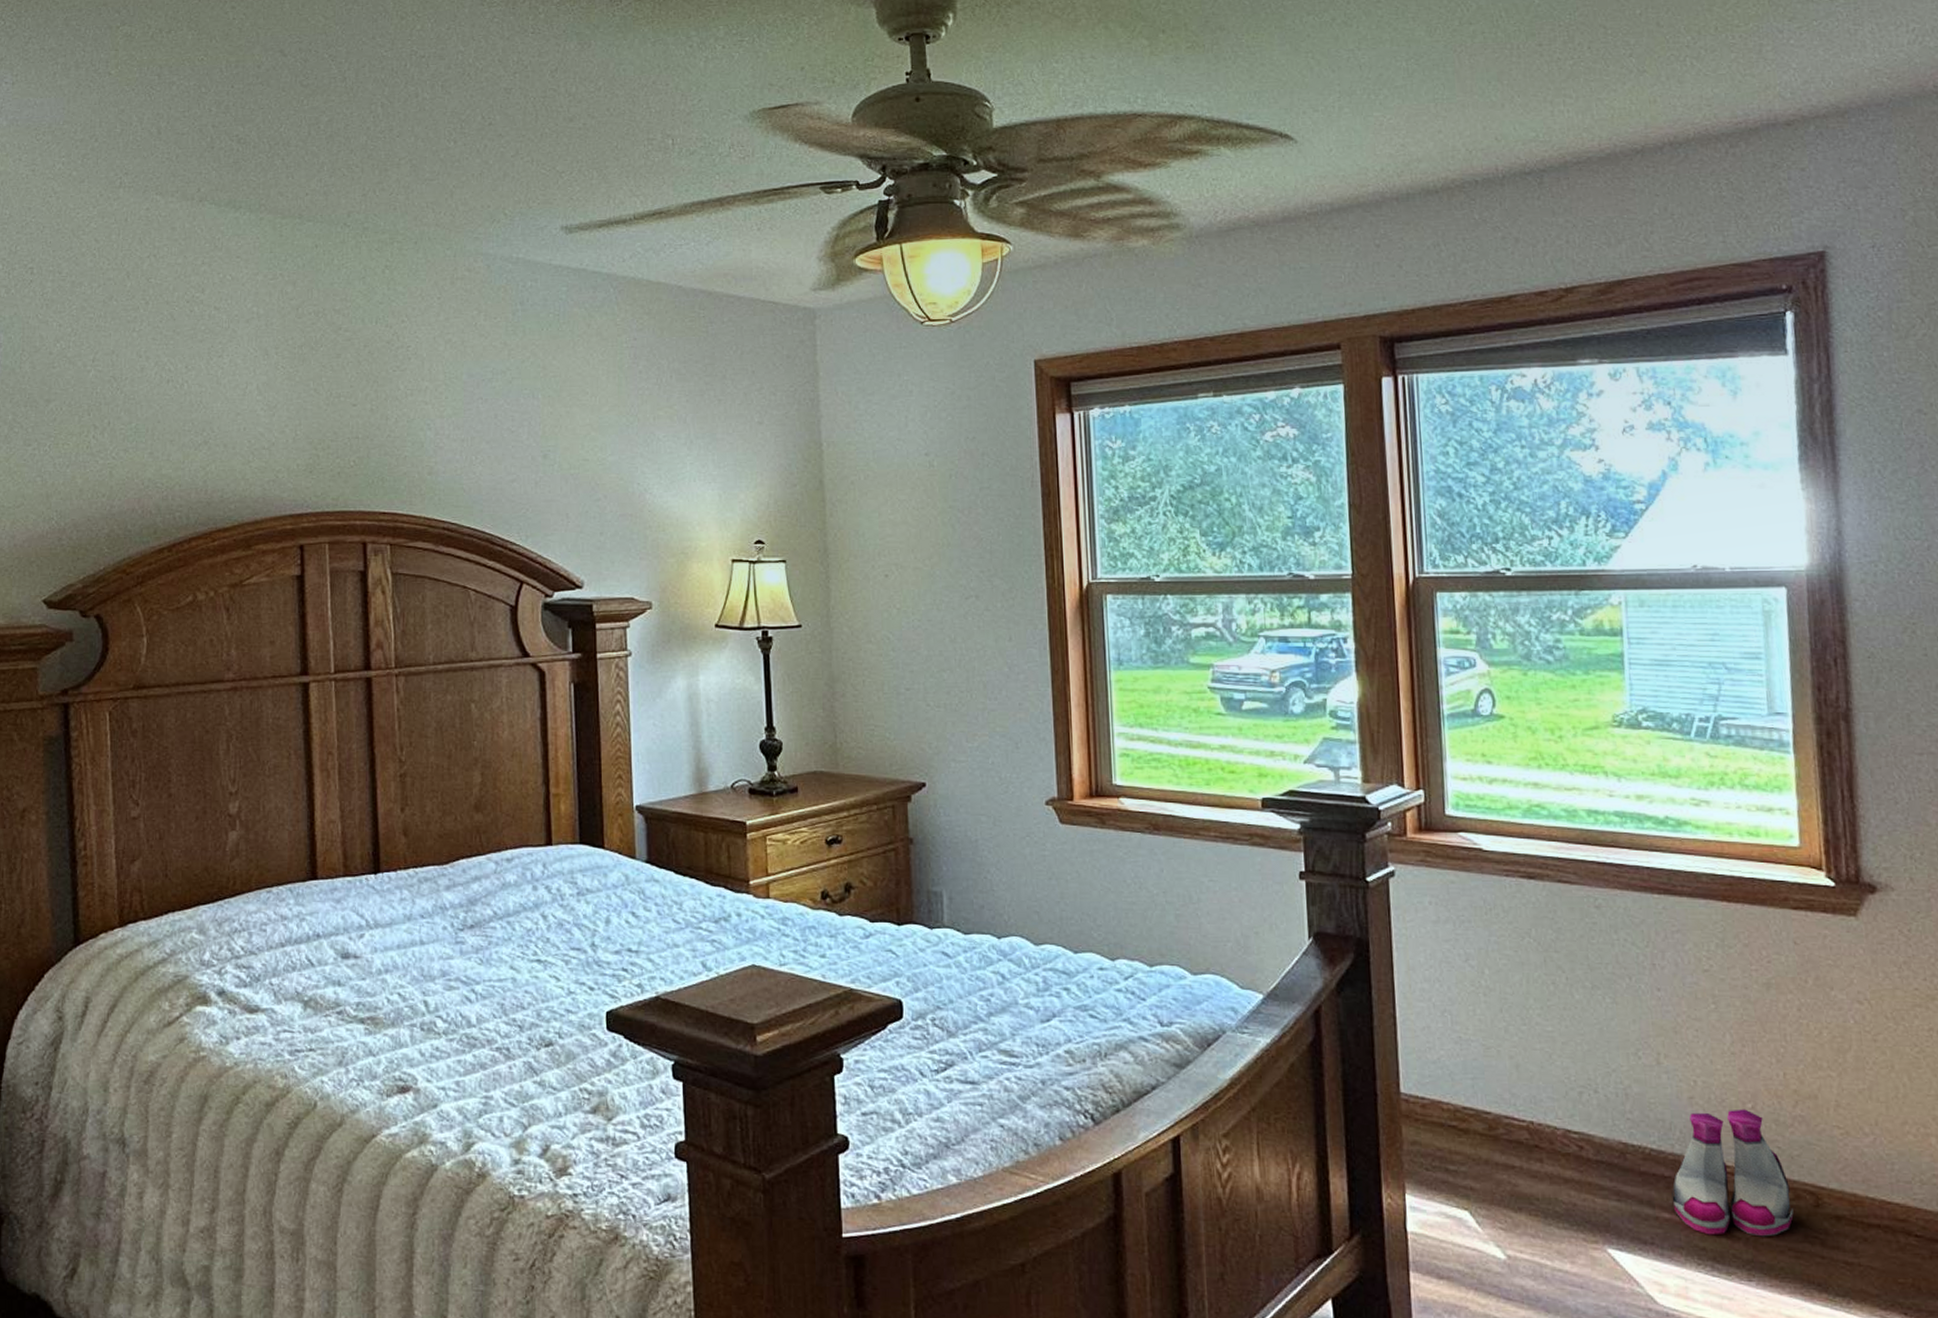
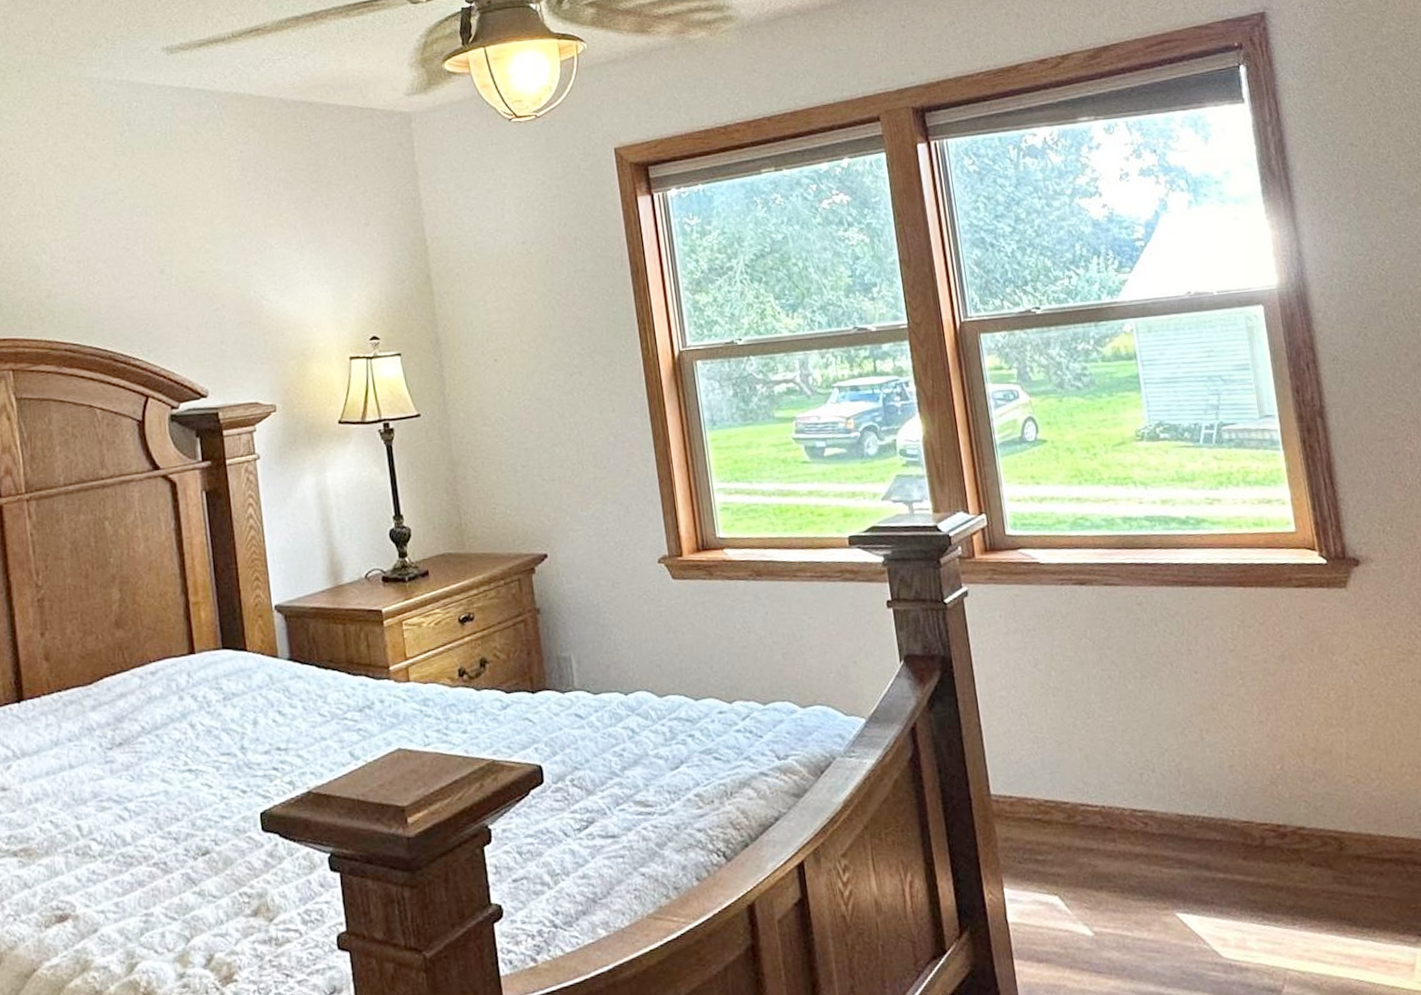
boots: present [1671,1109,1794,1237] -> none [1223,770,1323,889]

